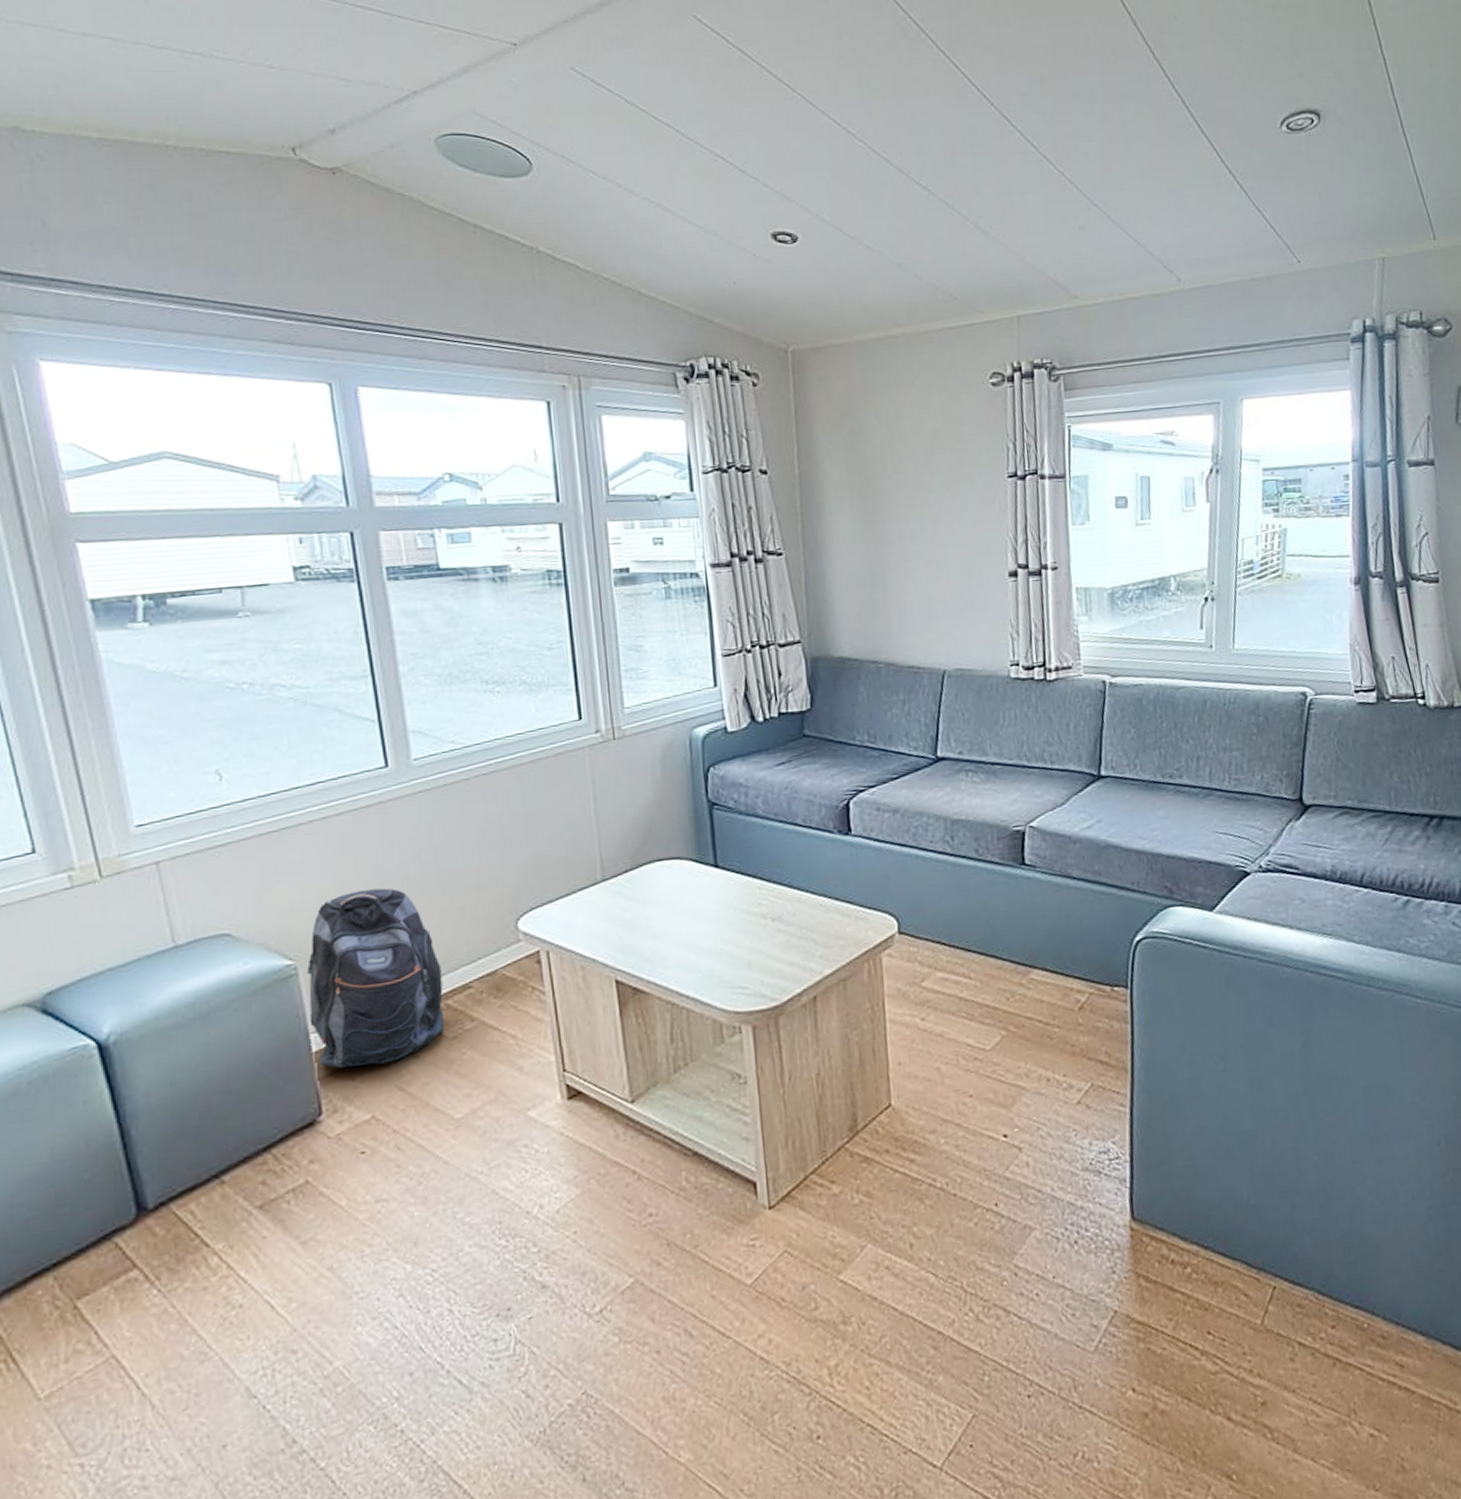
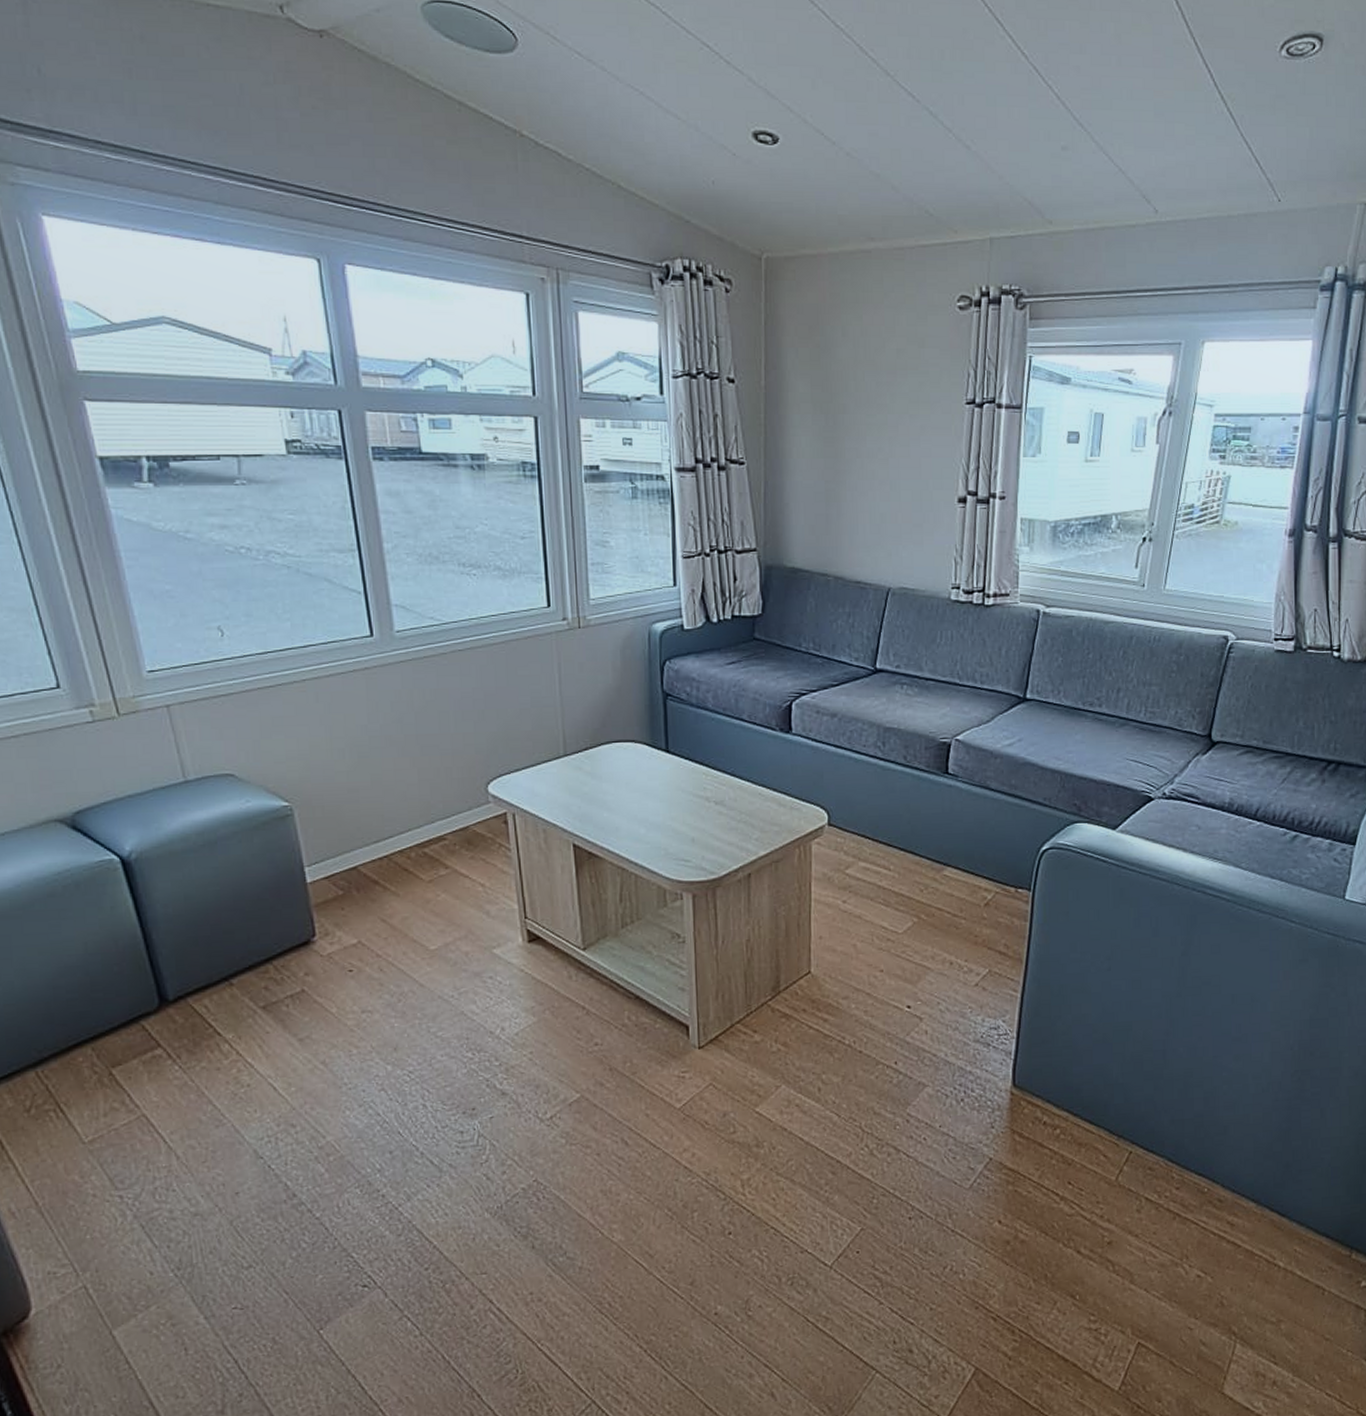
backpack: present [306,888,445,1069] -> none [301,745,422,899]

